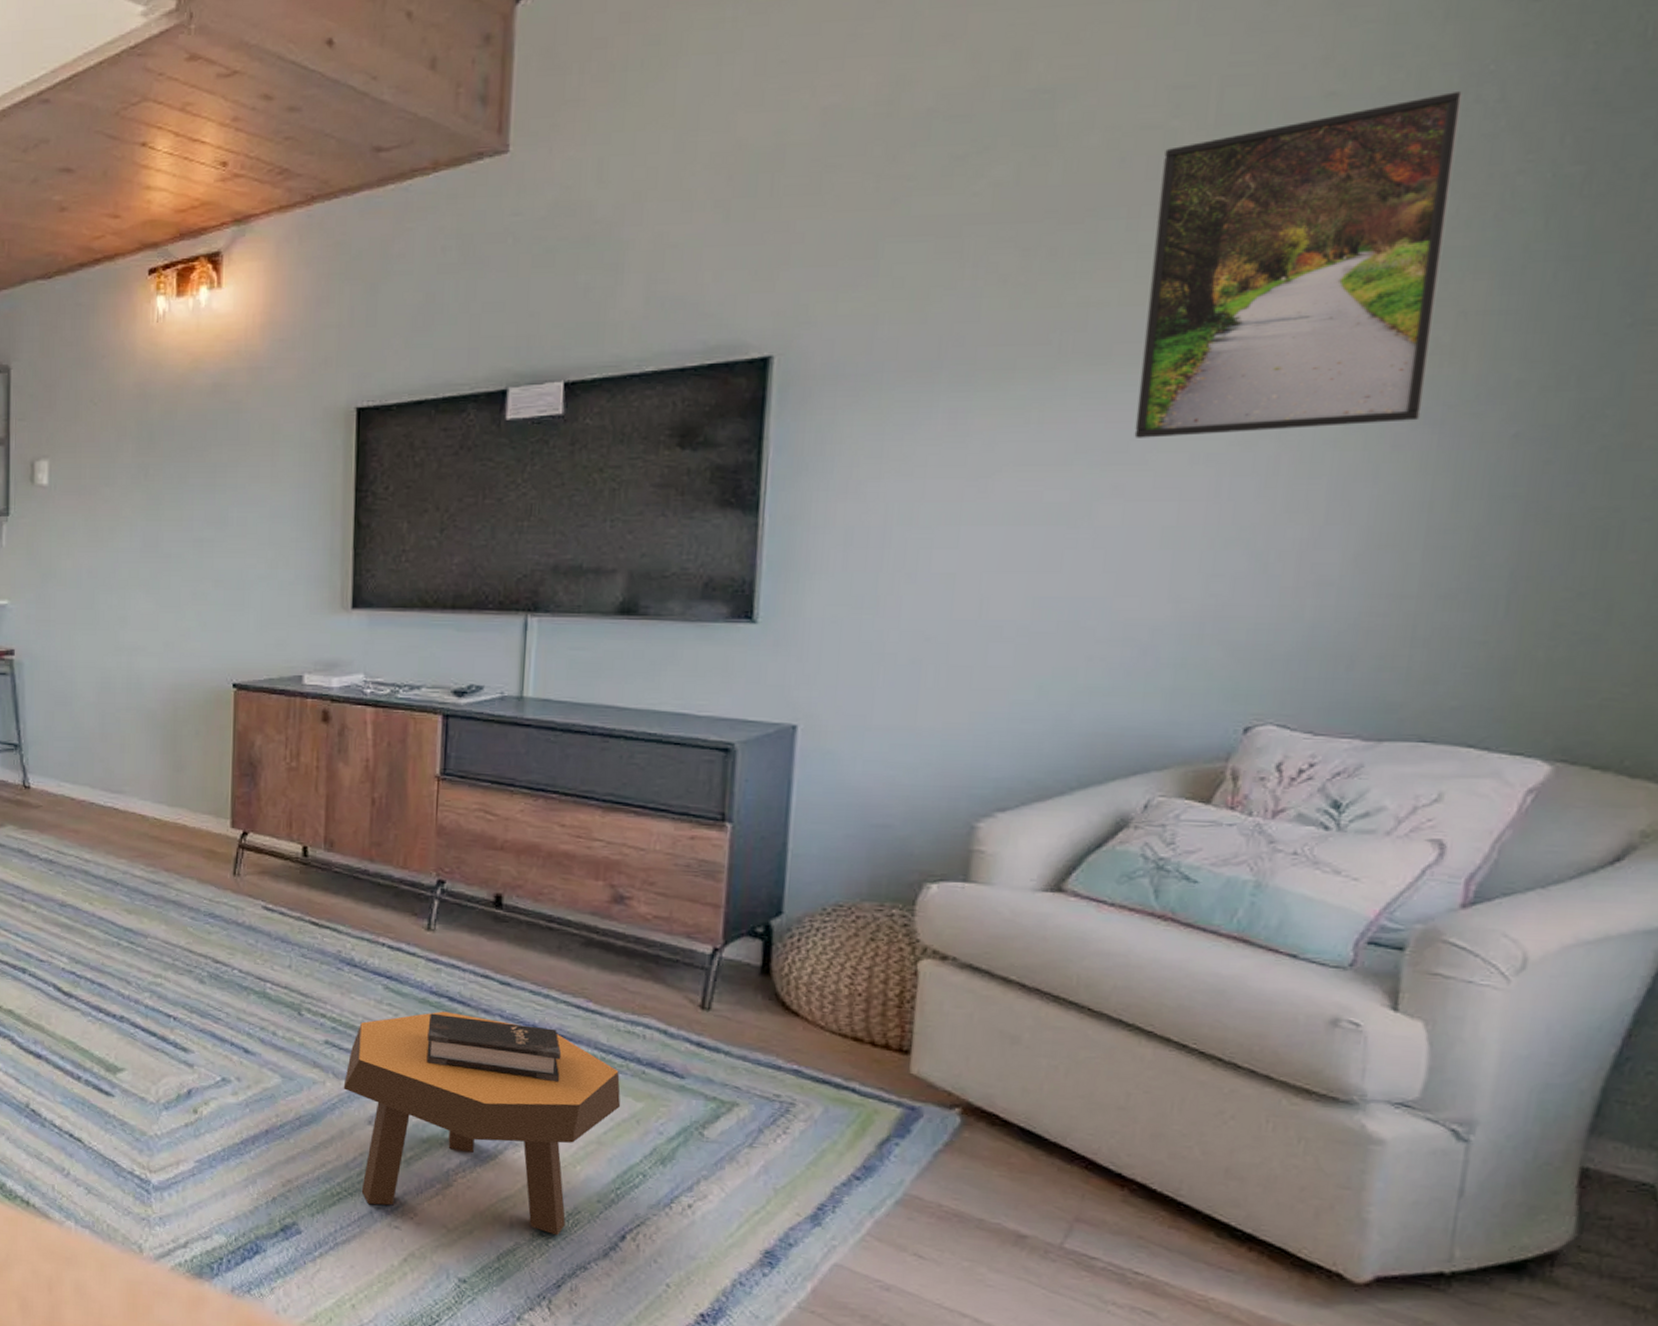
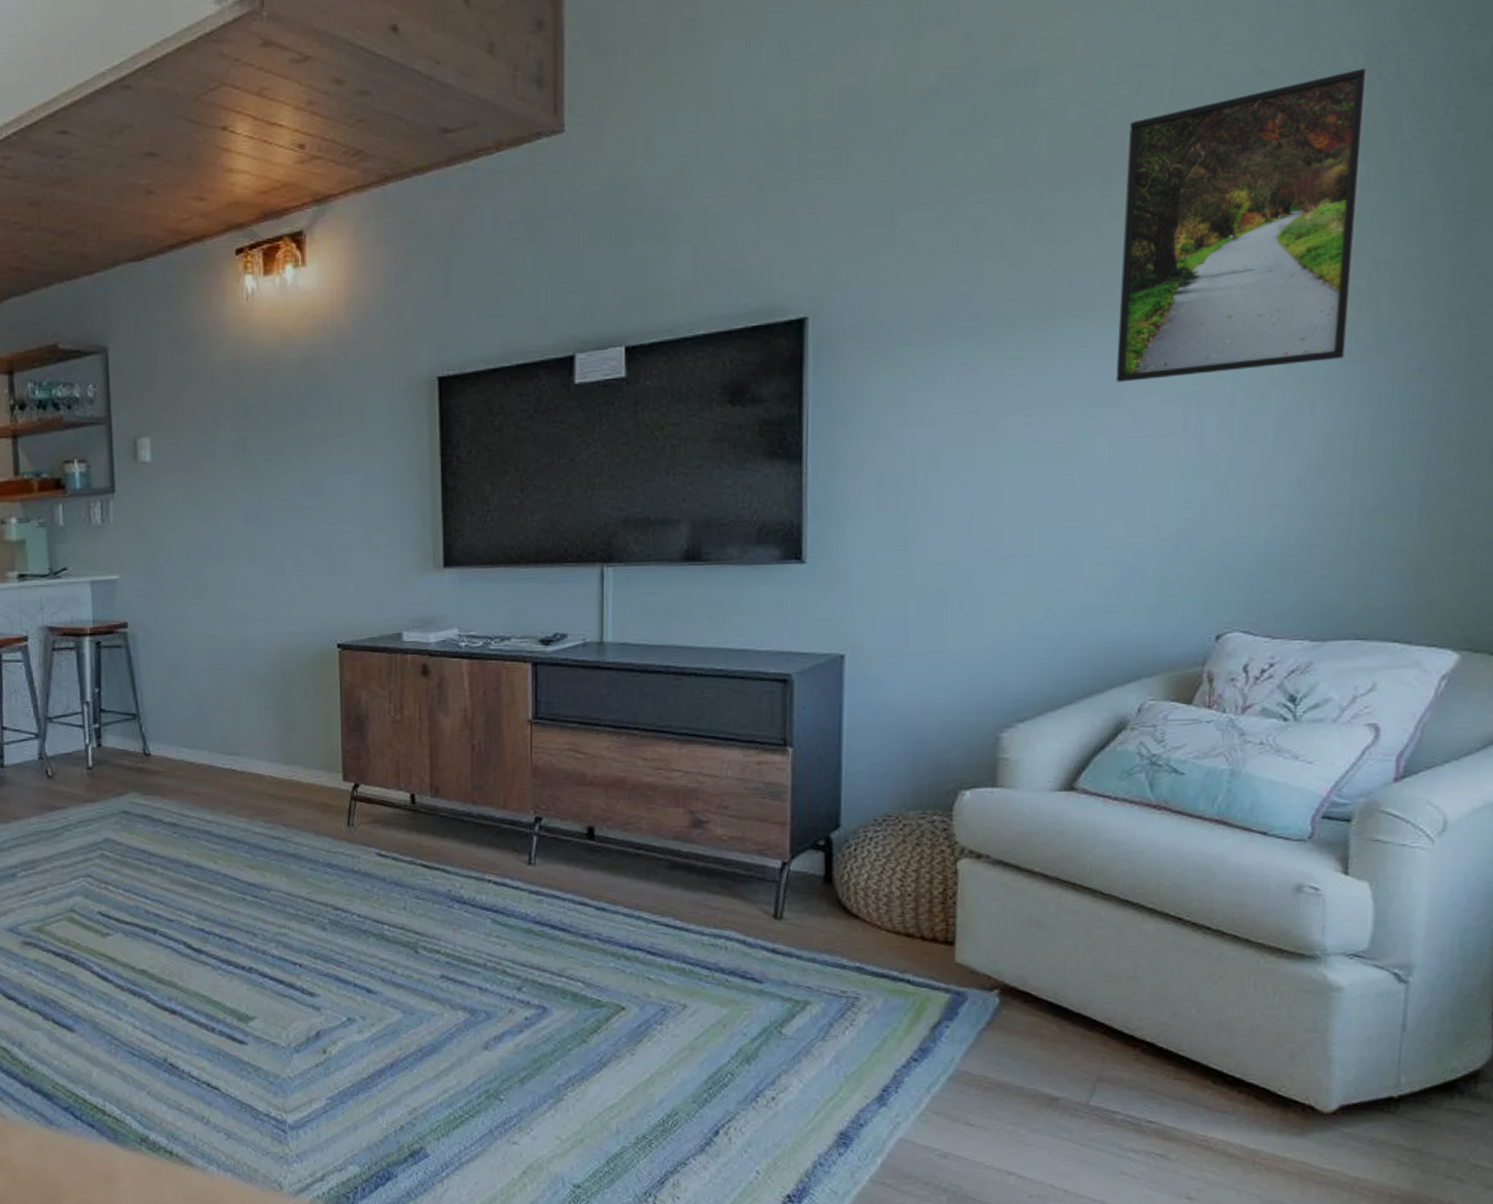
footstool: present [343,1011,621,1236] -> none [459,939,709,1137]
hardback book: present [426,1013,562,1083] -> none [534,941,654,996]

